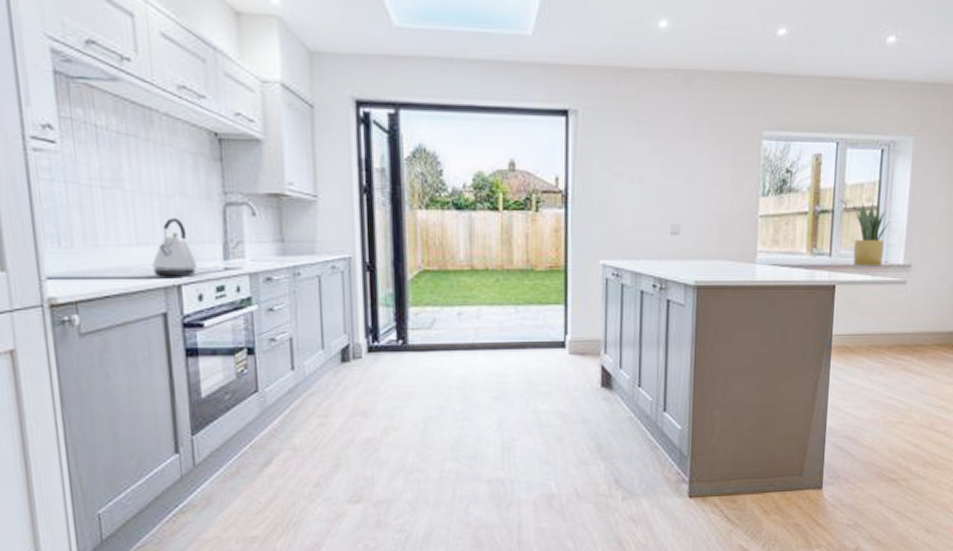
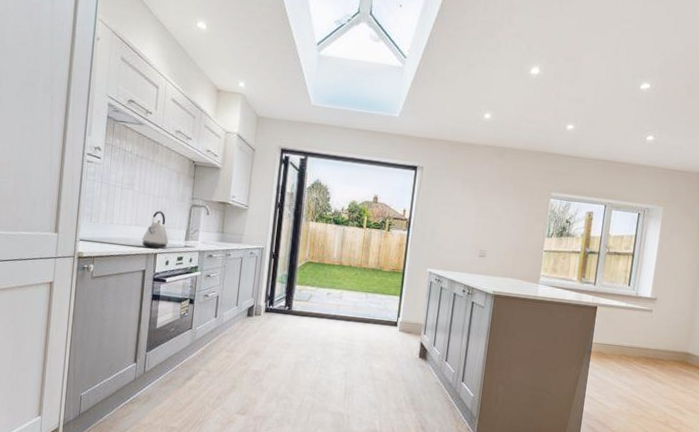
planter: present [853,202,891,267] -> none [612,249,643,297]

